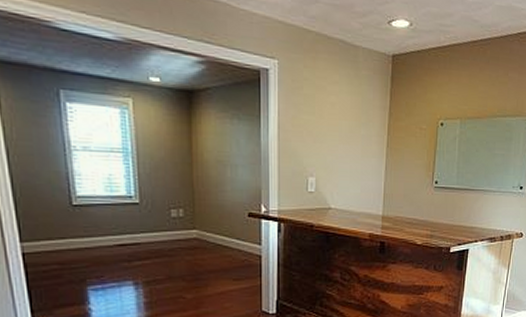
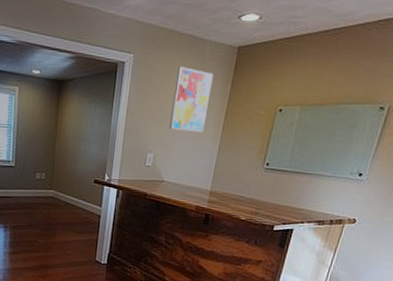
wall art: none [328,75,370,151] -> present [168,66,213,133]

